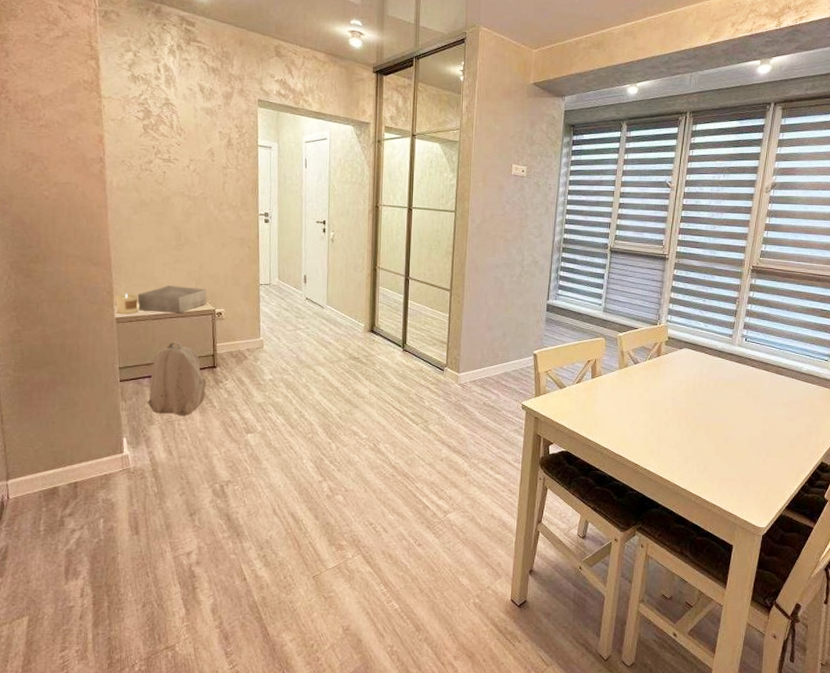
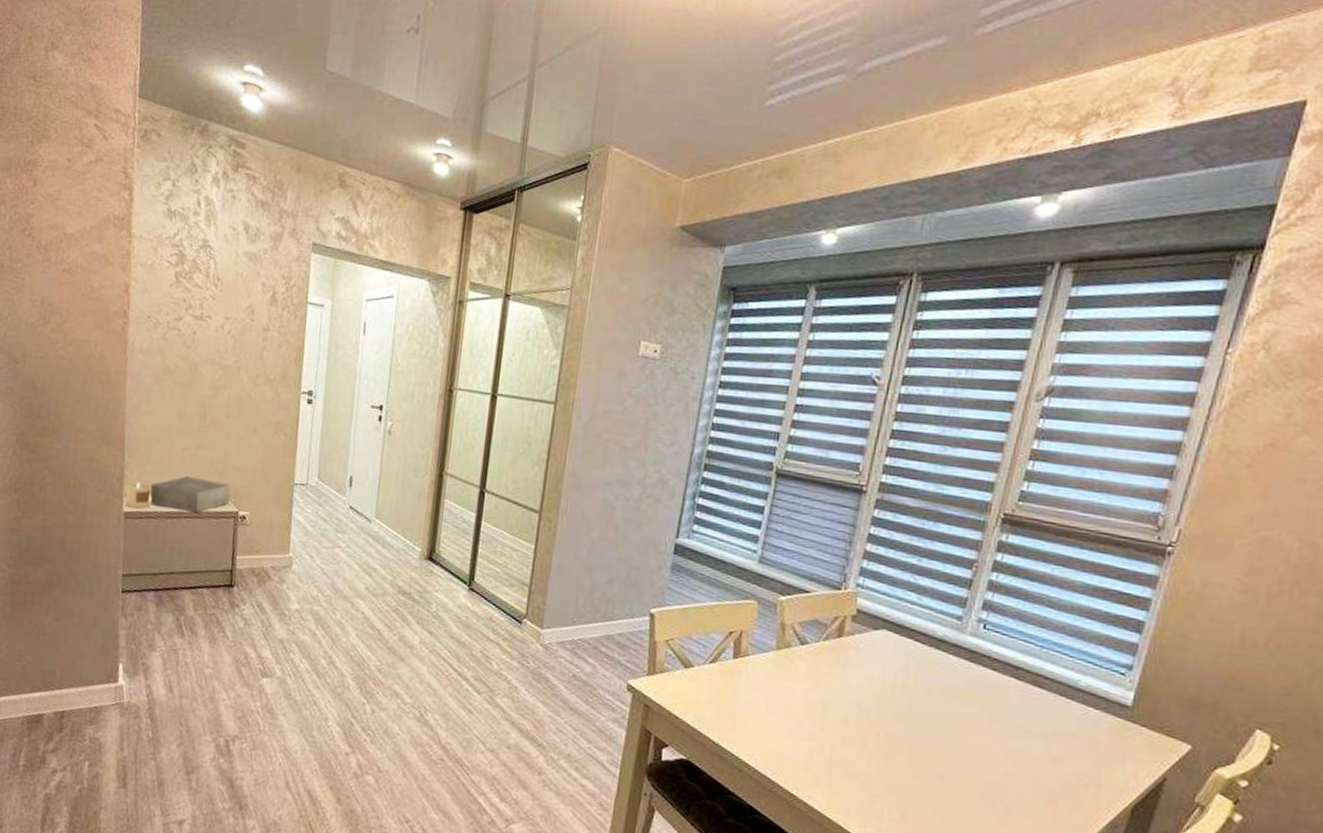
backpack: present [147,341,207,415] -> none [150,548,221,644]

